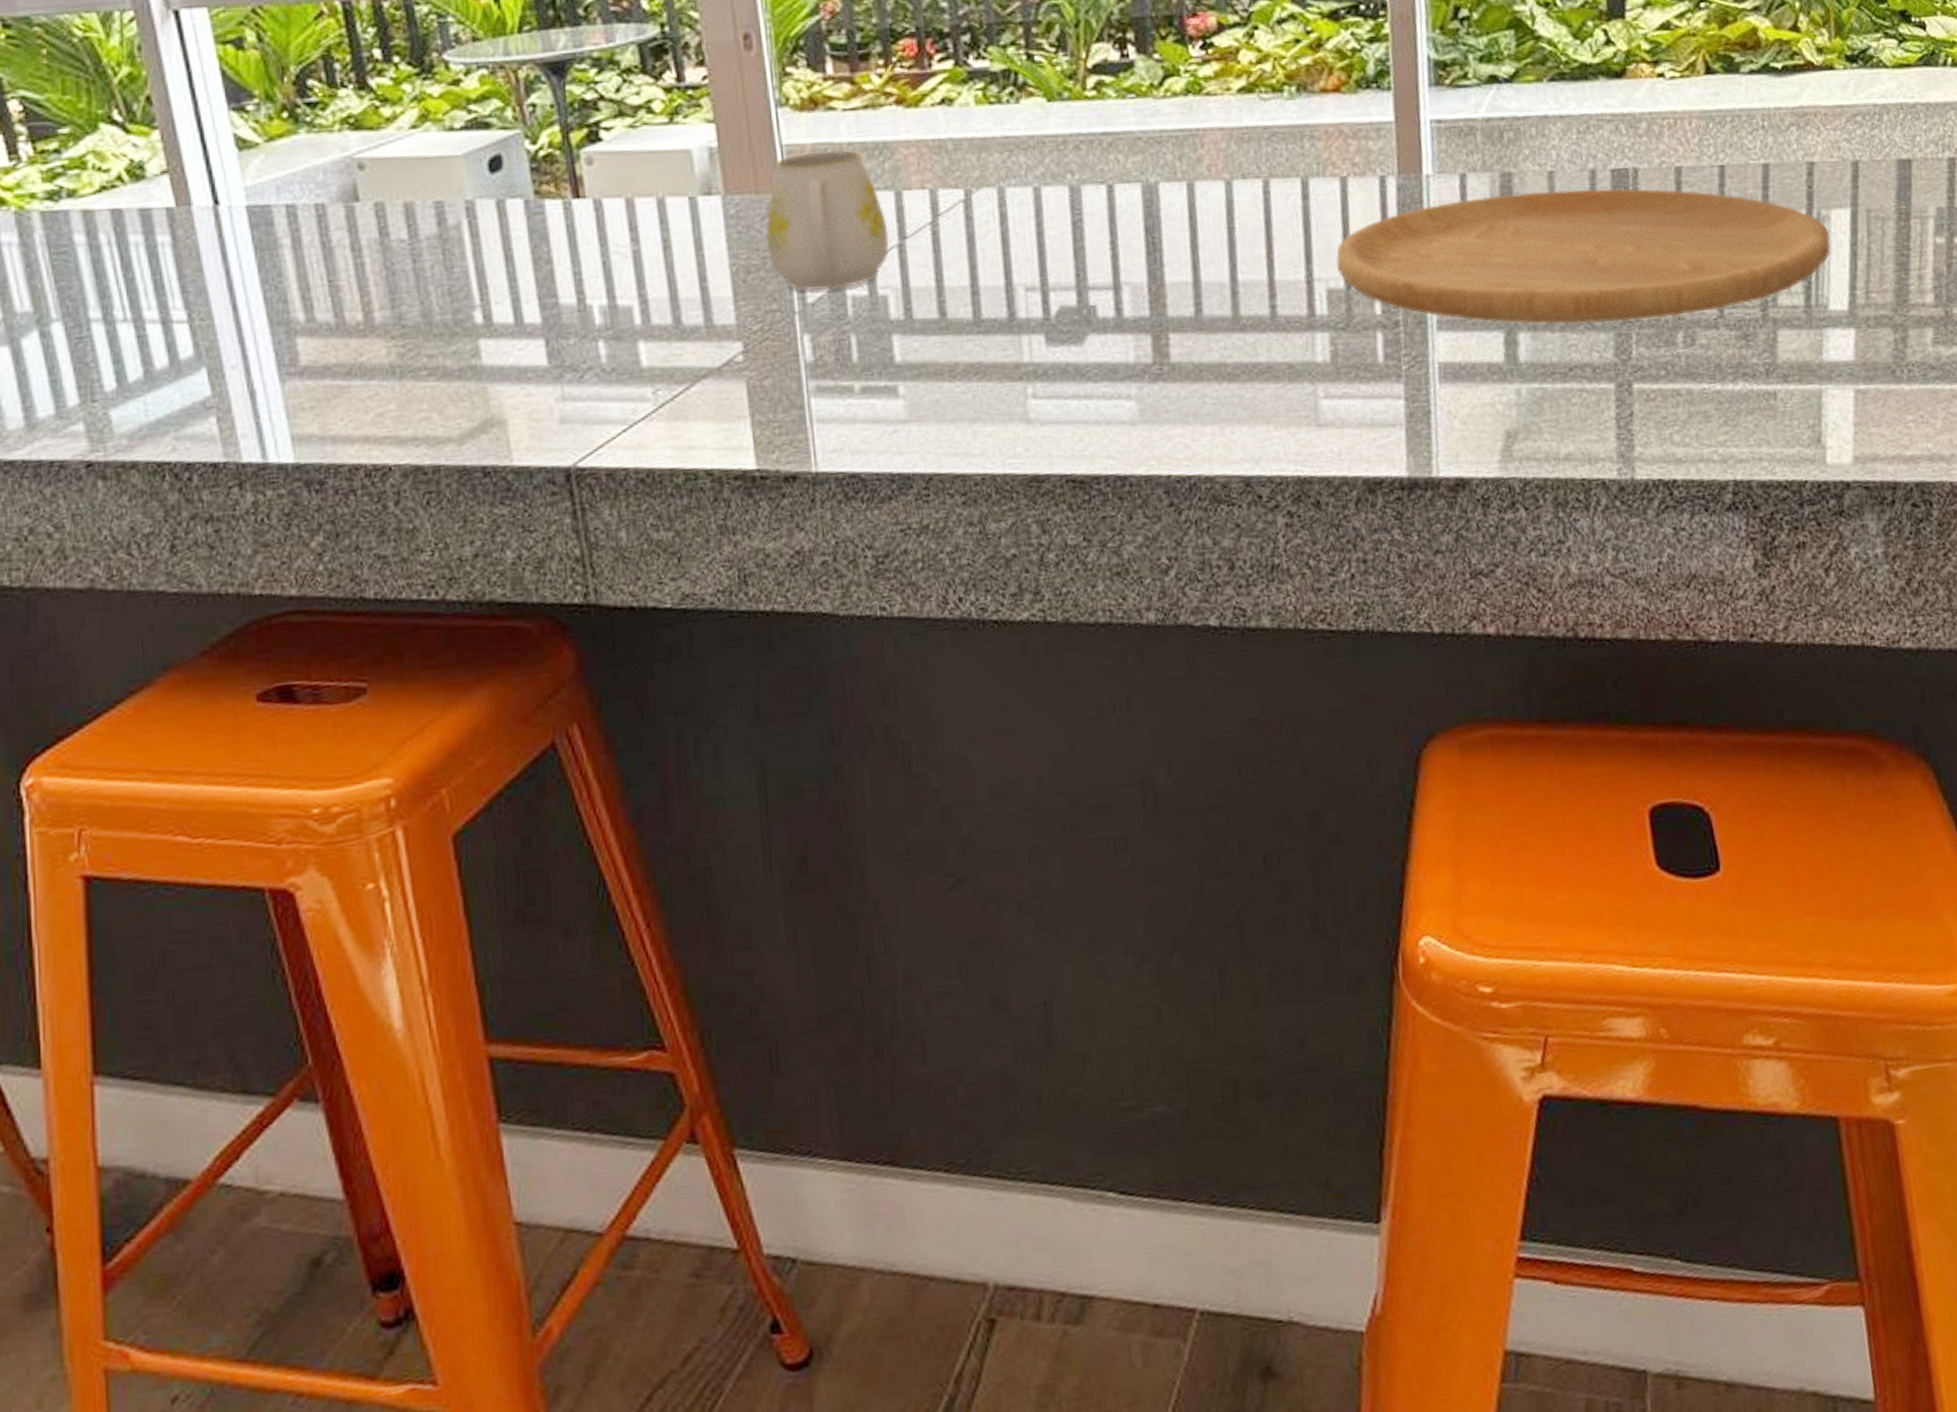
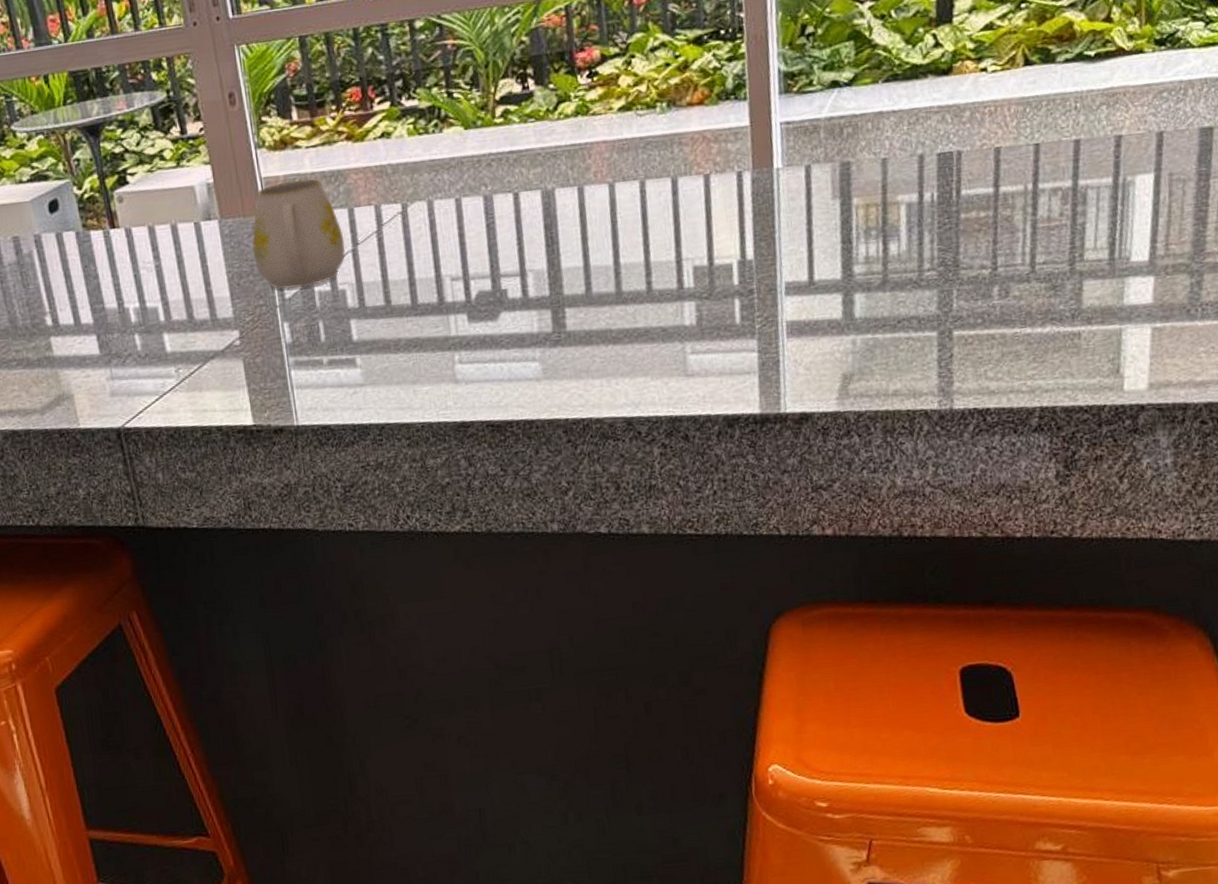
cutting board: present [1336,188,1830,324] -> none [701,167,1135,286]

